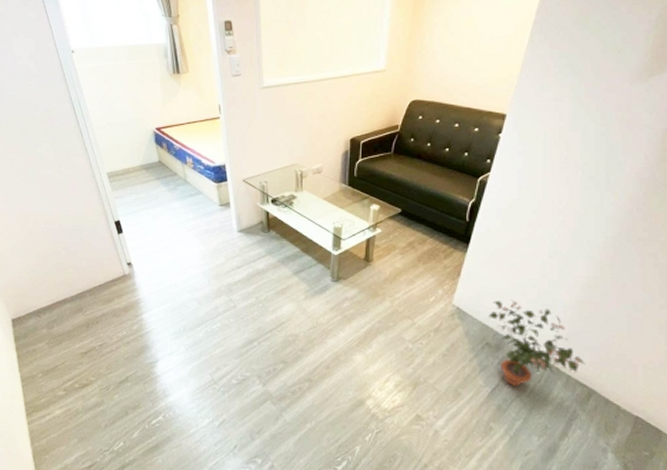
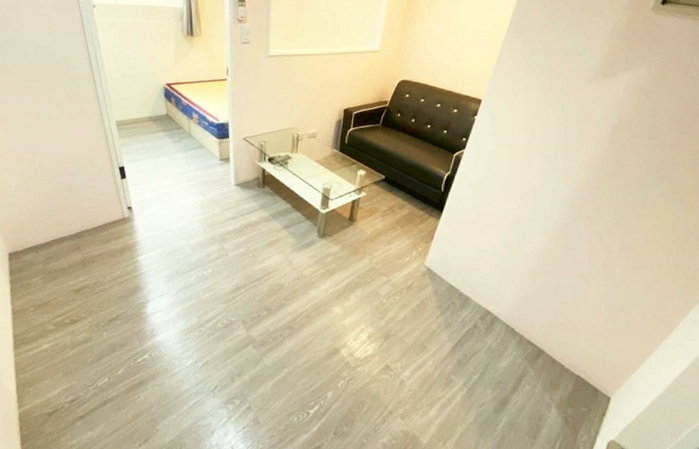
potted plant: present [488,299,586,387] -> none [455,263,537,343]

